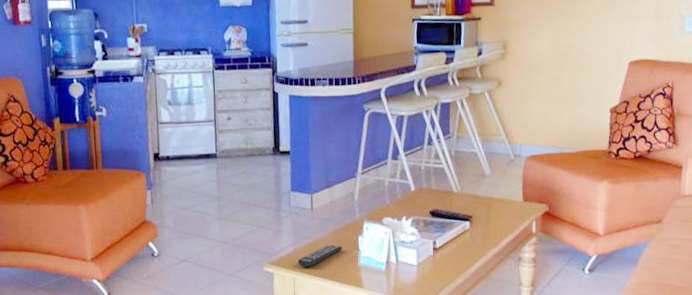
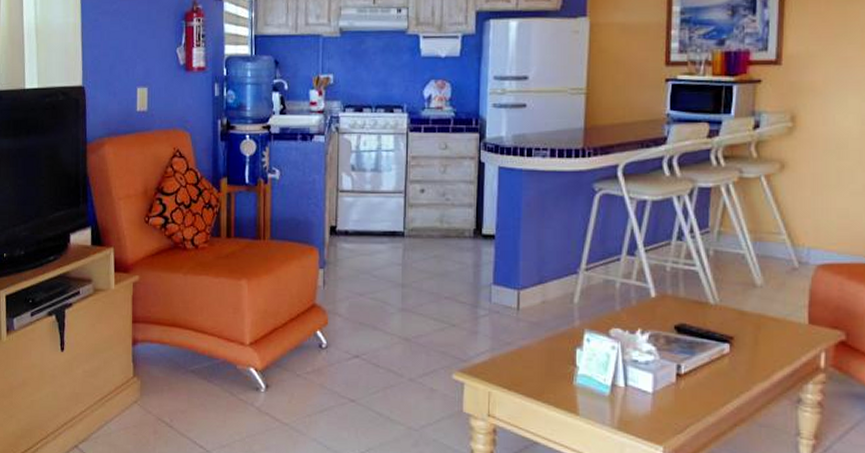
remote control: present [297,244,343,267] -> none [495,355,555,380]

